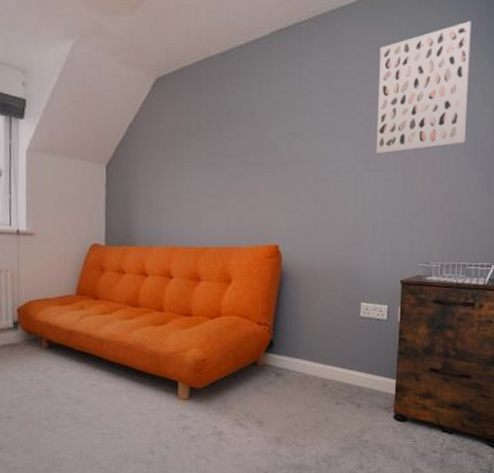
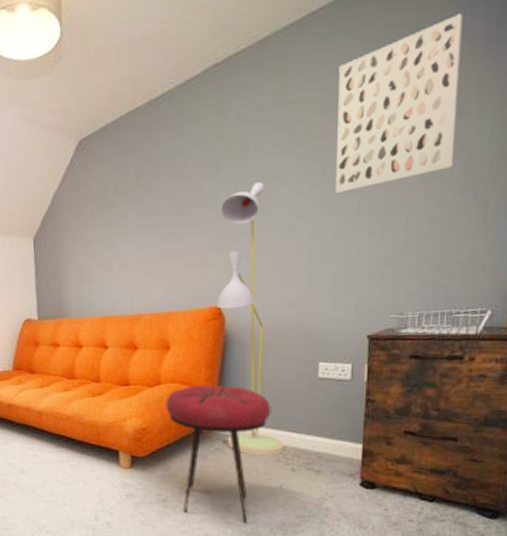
stool: none [225,318,320,456] -> present [165,384,271,523]
floor lamp: none [274,135,331,389] -> present [216,181,285,456]

